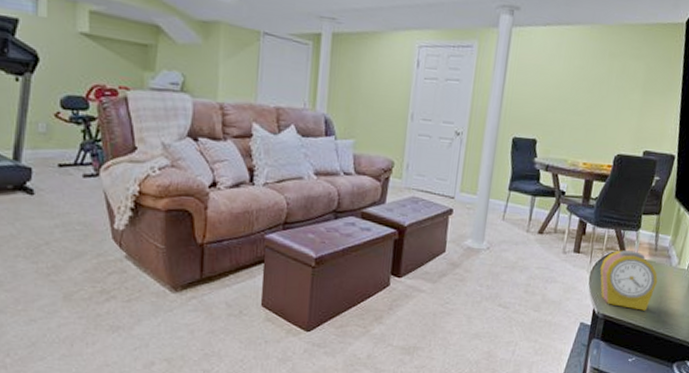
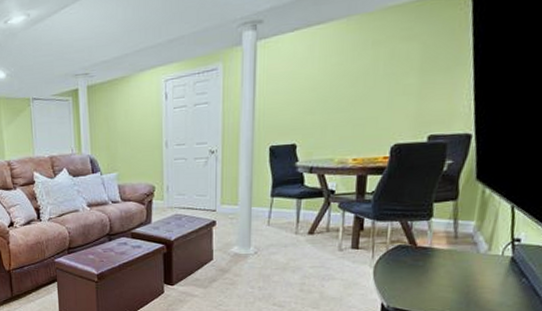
alarm clock: present [600,250,658,311] -> none [385,241,462,302]

